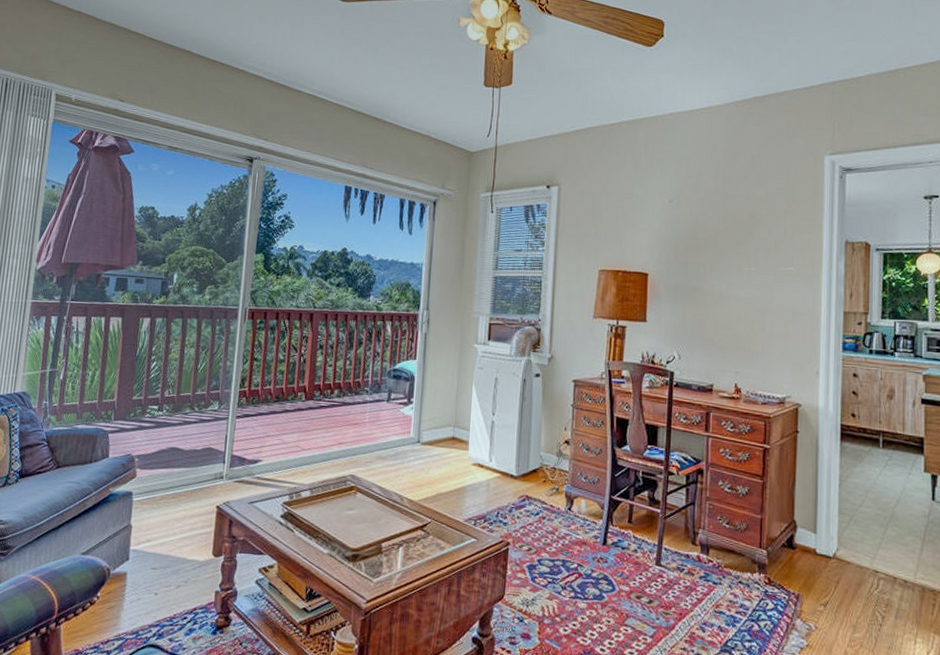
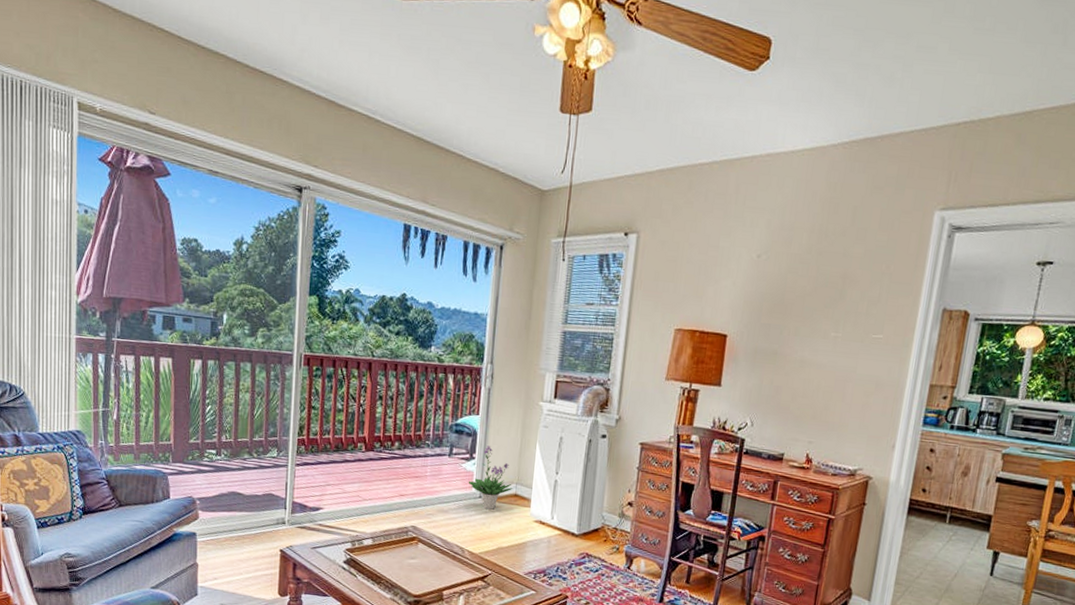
potted plant: none [406,389,451,454] -> present [468,445,513,510]

